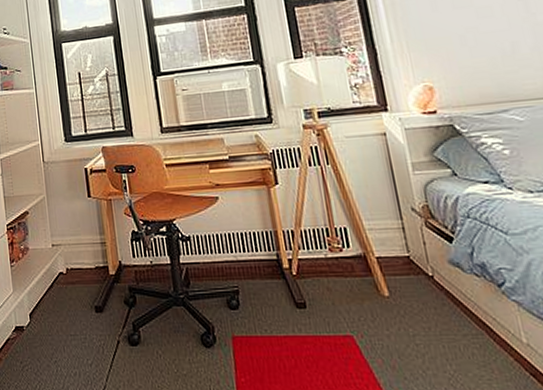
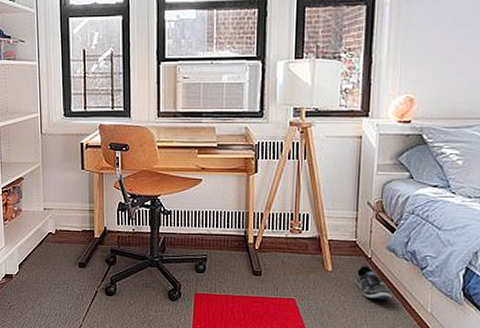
shoe: none [419,286,473,331] -> present [355,265,393,300]

